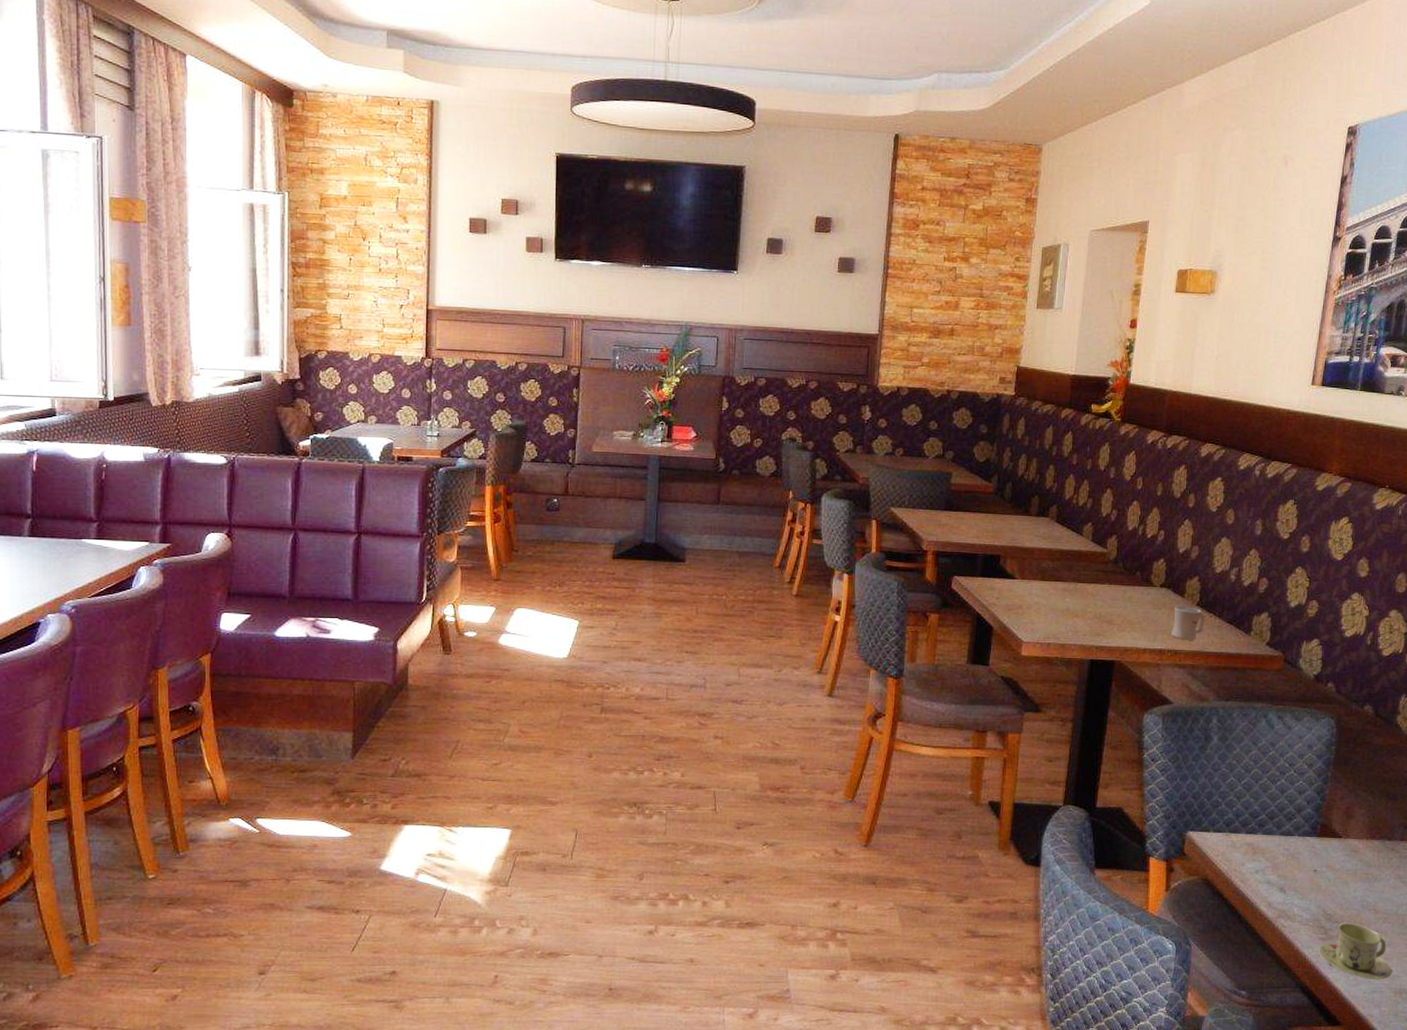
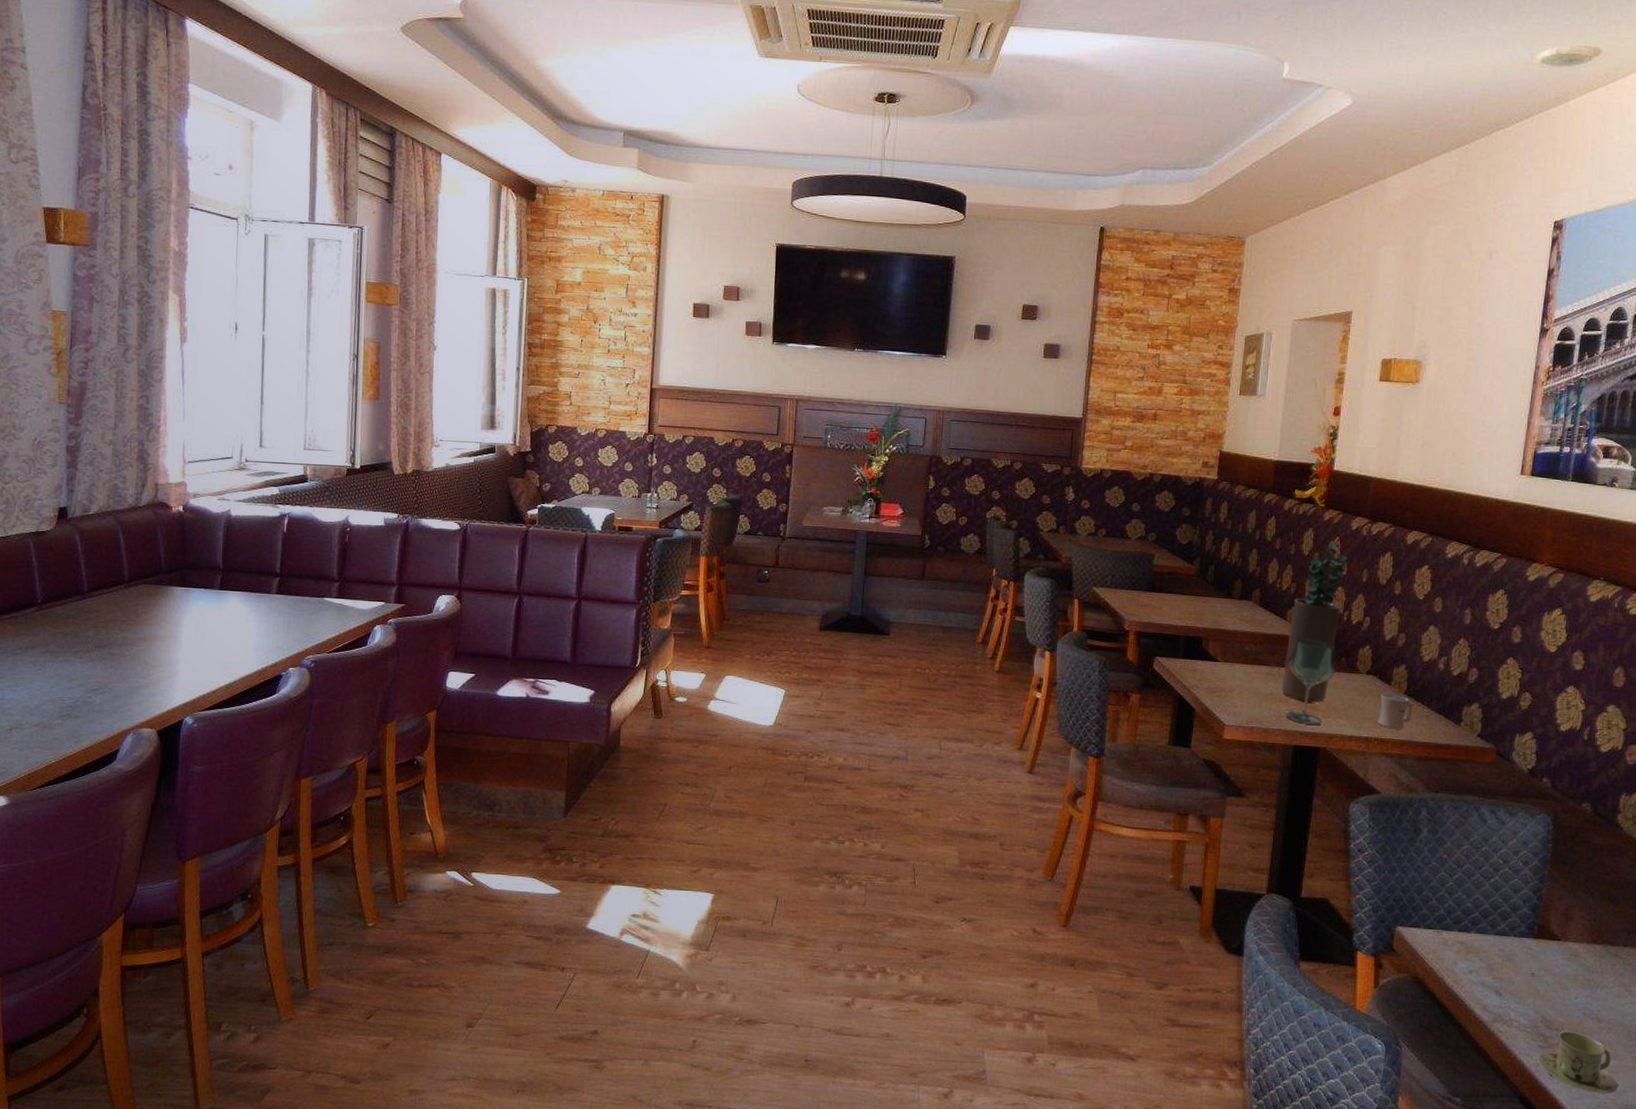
vase: none [1077,448,1143,617] -> present [1281,534,1348,703]
wine glass: none [1081,554,1131,638] -> present [1284,638,1336,725]

